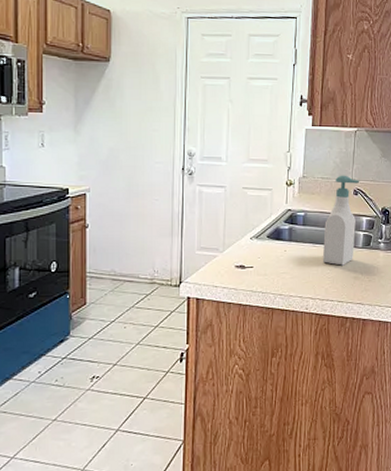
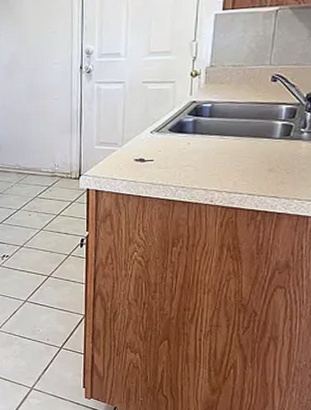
soap bottle: present [322,175,360,266] -> none [231,60,280,158]

